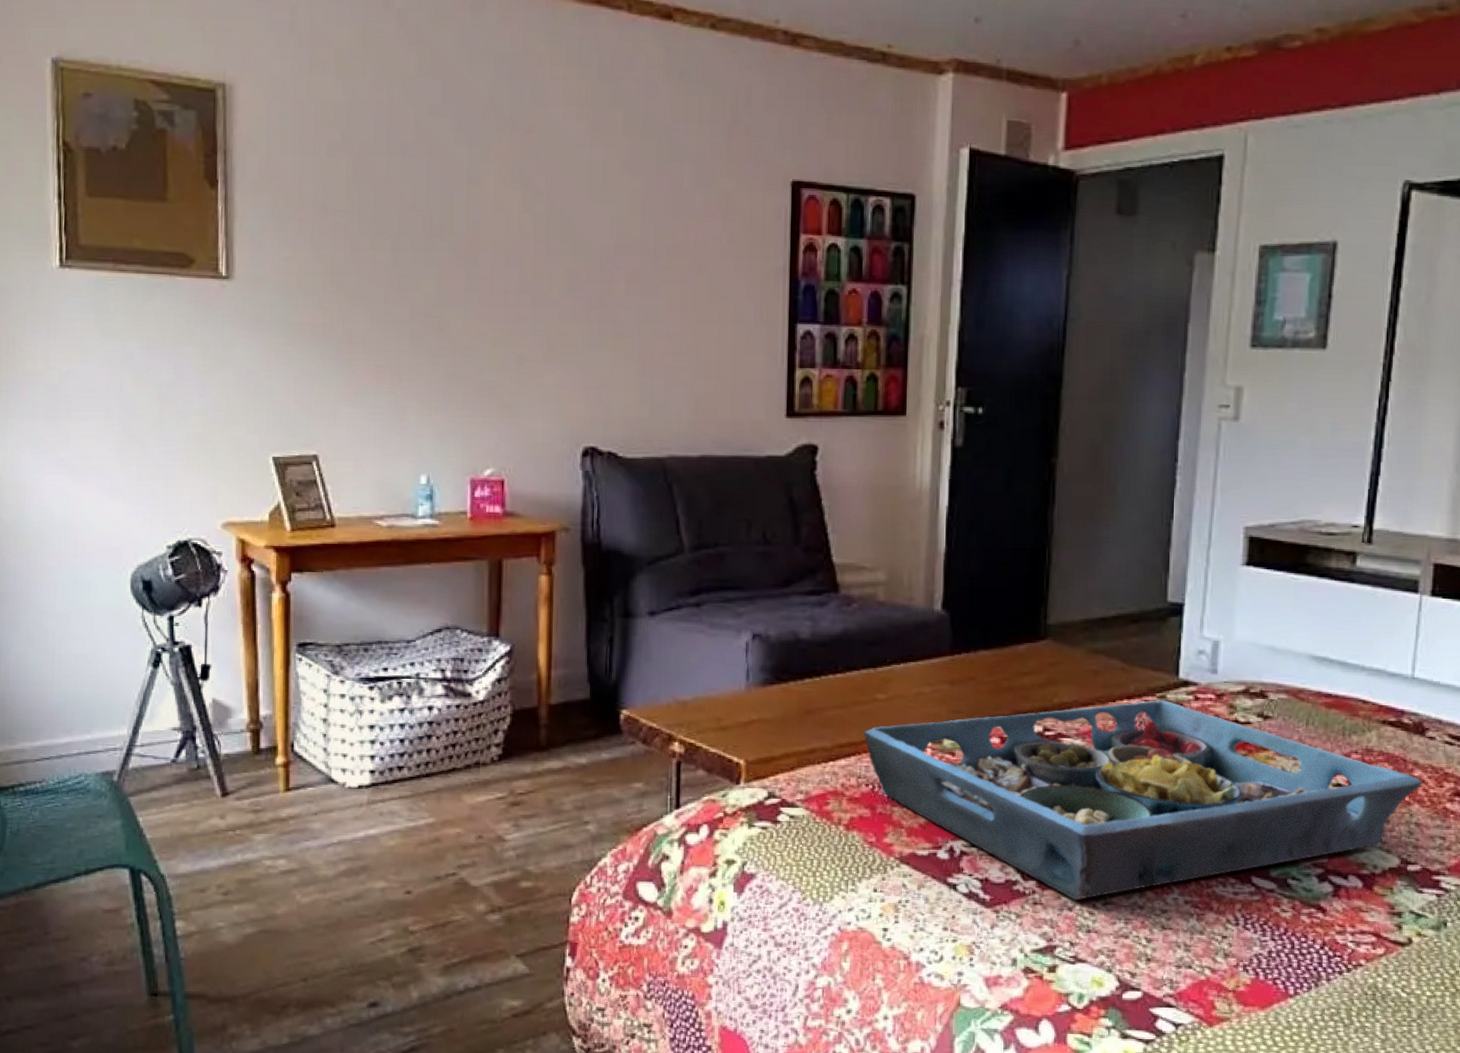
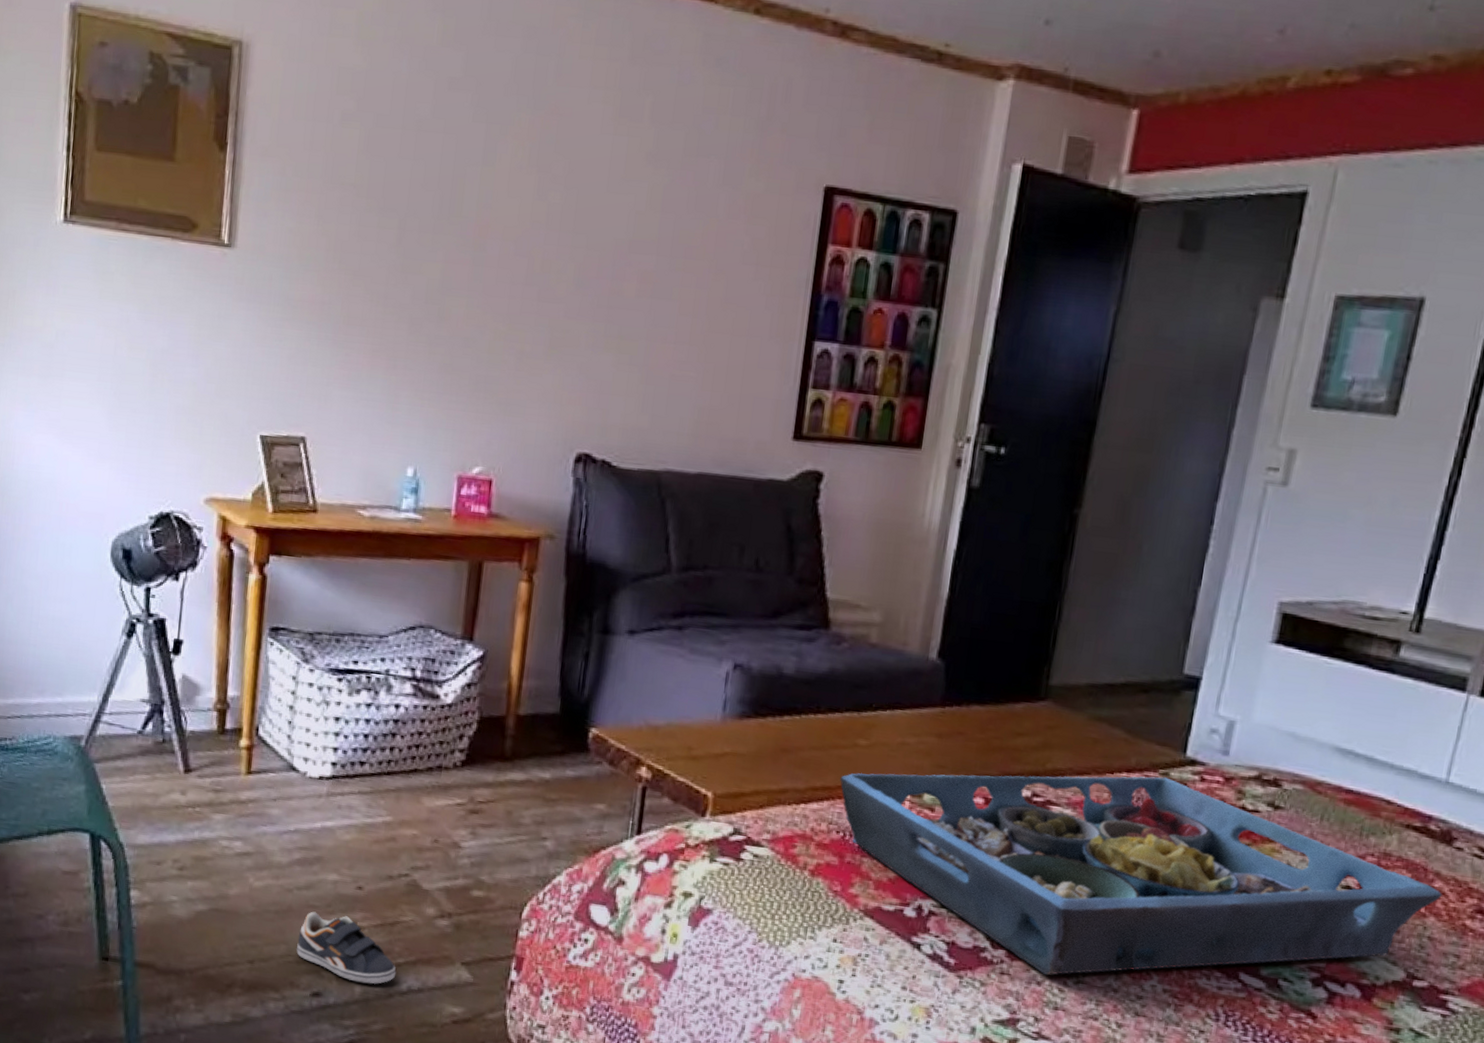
sneaker: none [350,921,452,988] -> present [296,911,397,984]

